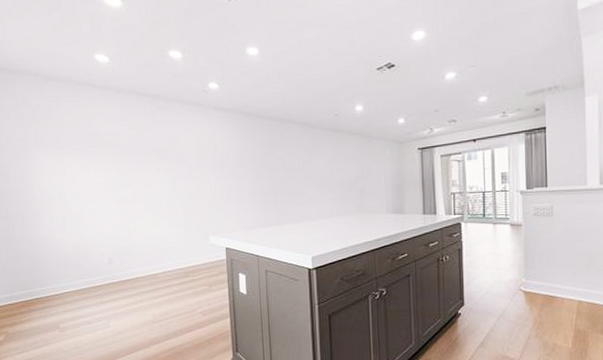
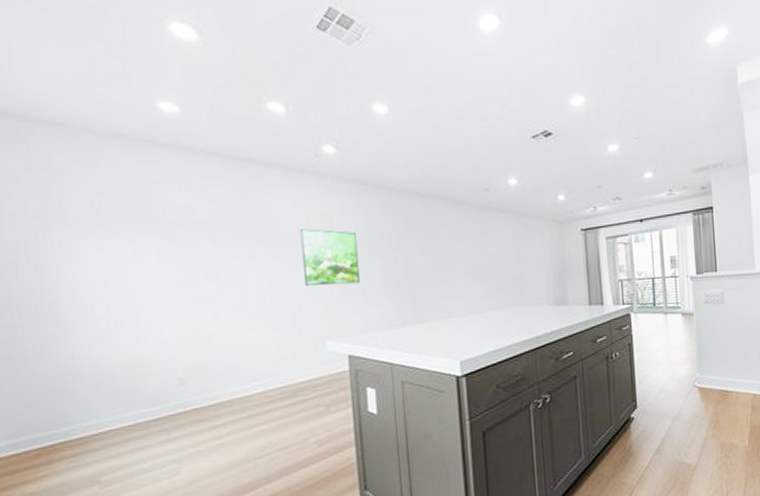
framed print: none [191,149,235,193] -> present [299,229,360,286]

